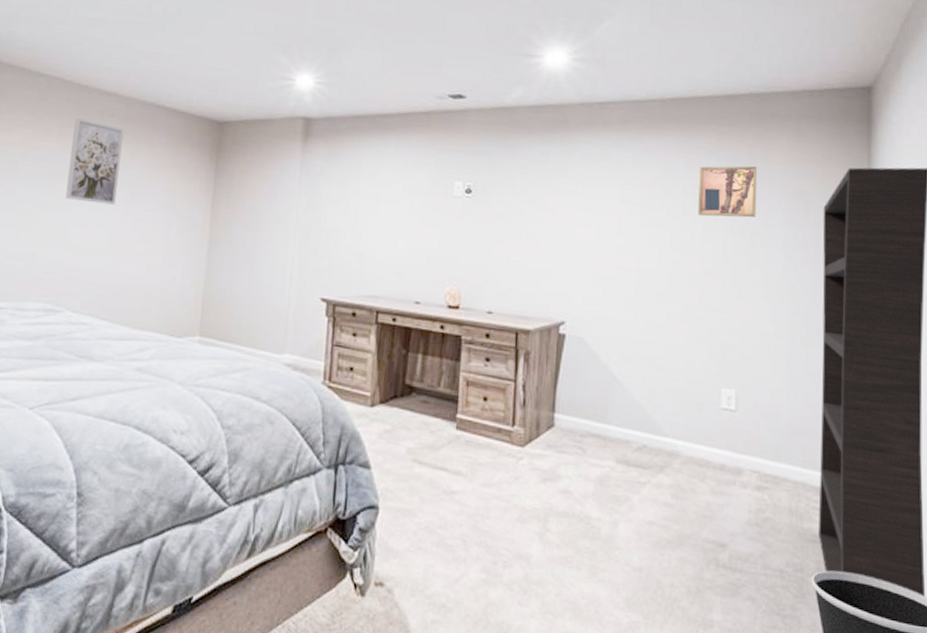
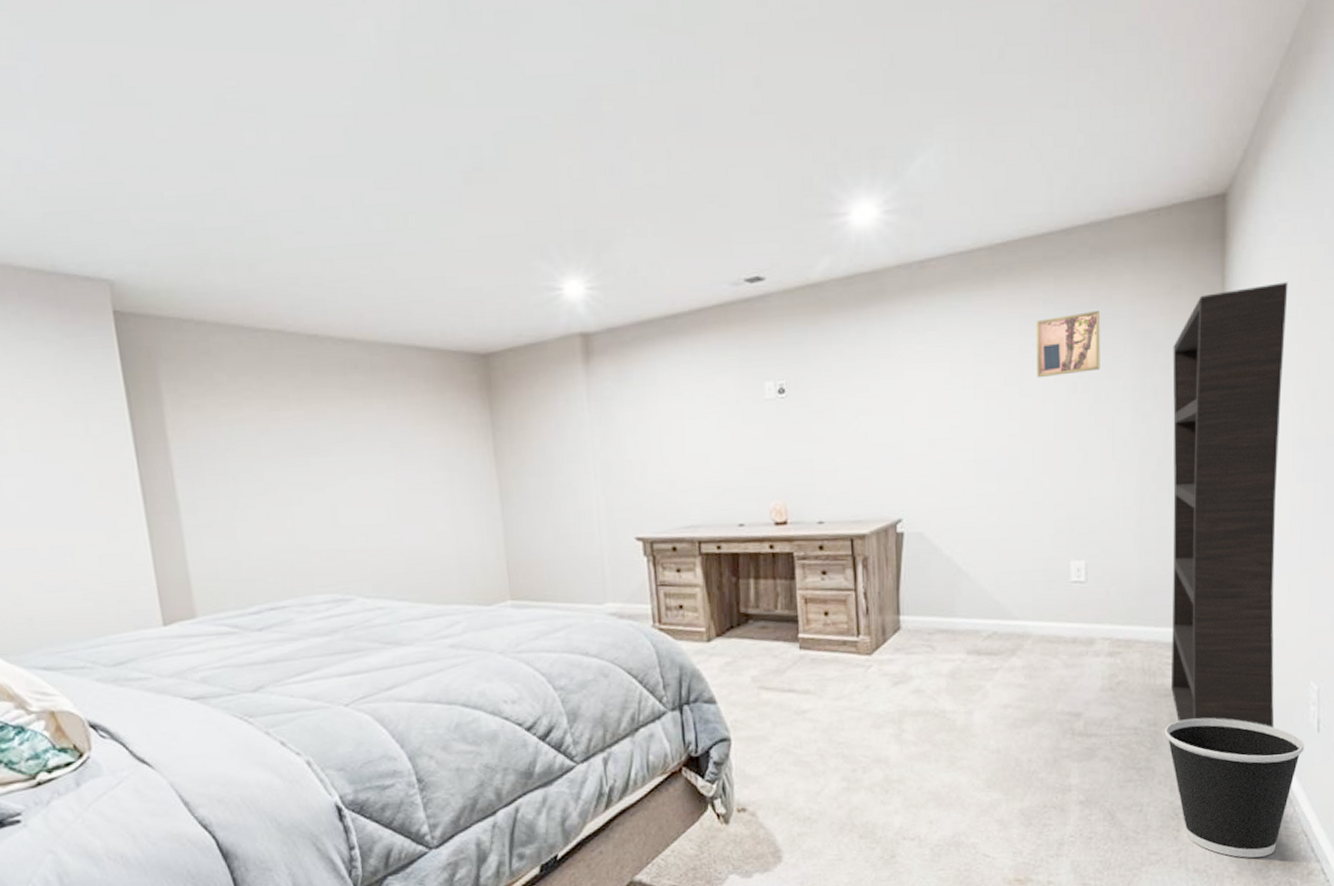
wall art: present [65,117,124,205] -> none [313,375,385,474]

